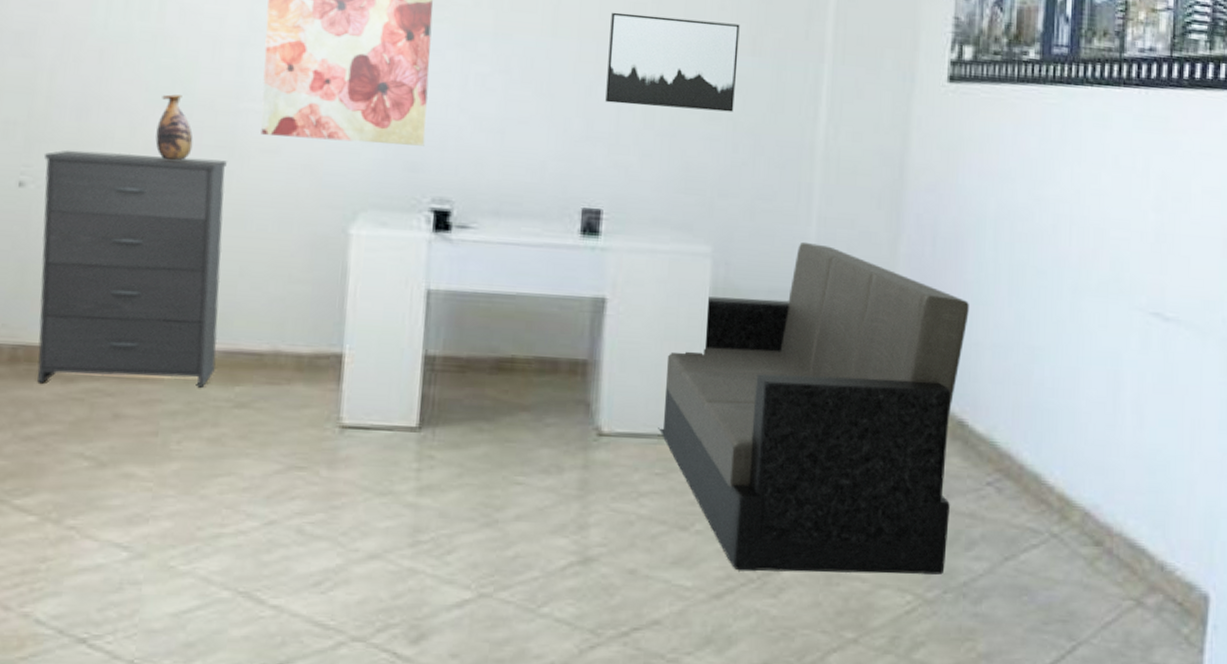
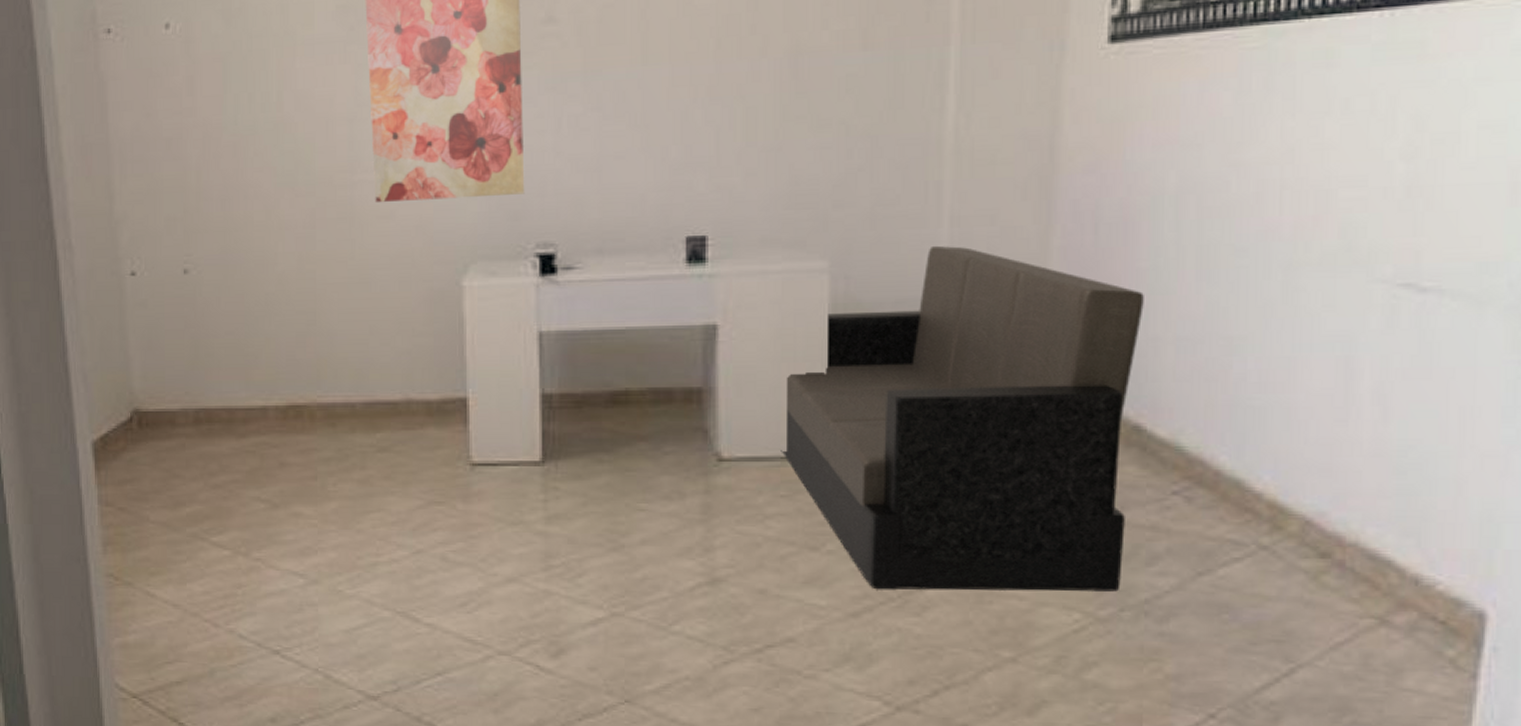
dresser: present [37,149,227,388] -> none [200,231,358,440]
vase: present [155,94,194,161] -> none [287,176,318,237]
wall art: present [605,12,740,112] -> none [703,18,847,125]

